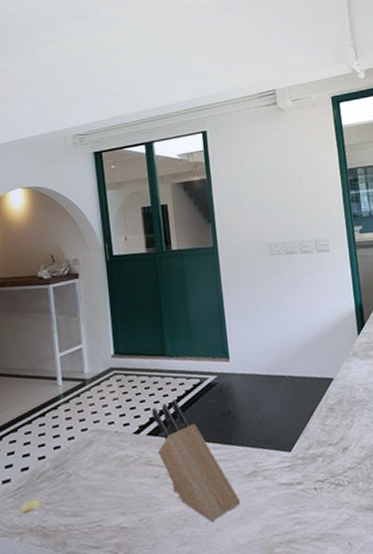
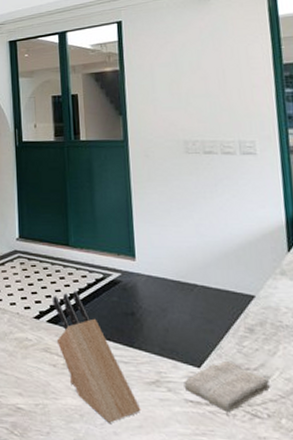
washcloth: none [277,441,349,487] -> present [183,361,270,413]

